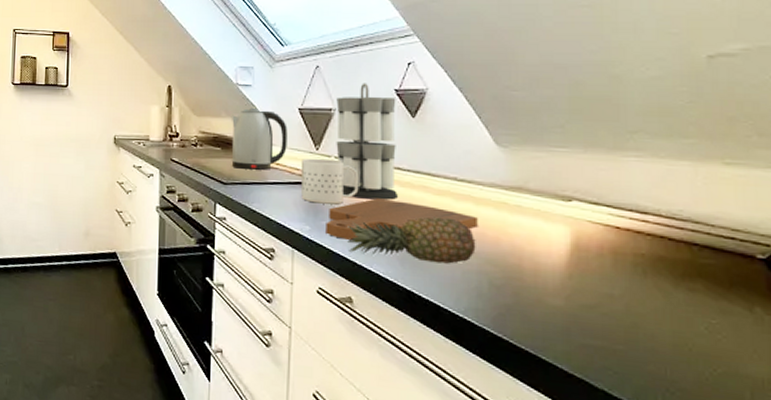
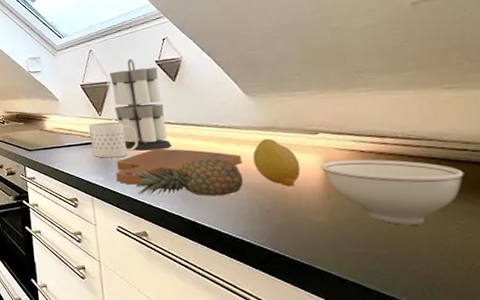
kettle: present [231,108,287,170] -> none [29,89,76,137]
fruit: none [491,200,545,261] -> present [252,138,301,187]
bowl: none [566,234,726,320] -> present [319,159,464,225]

